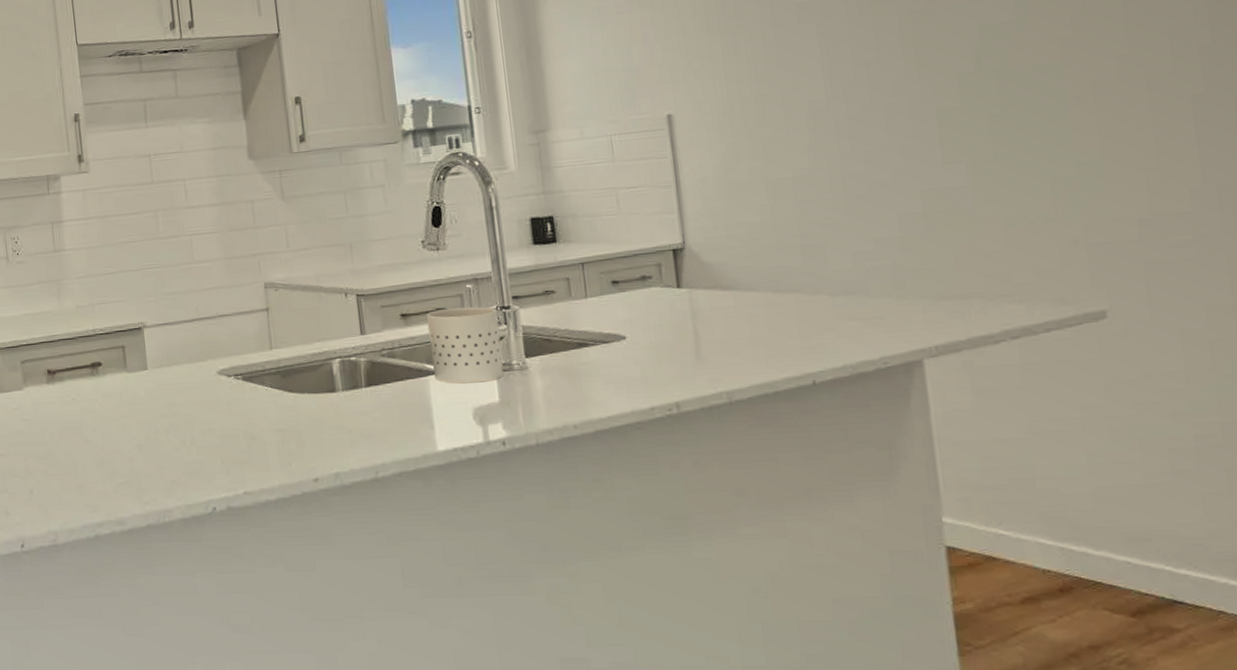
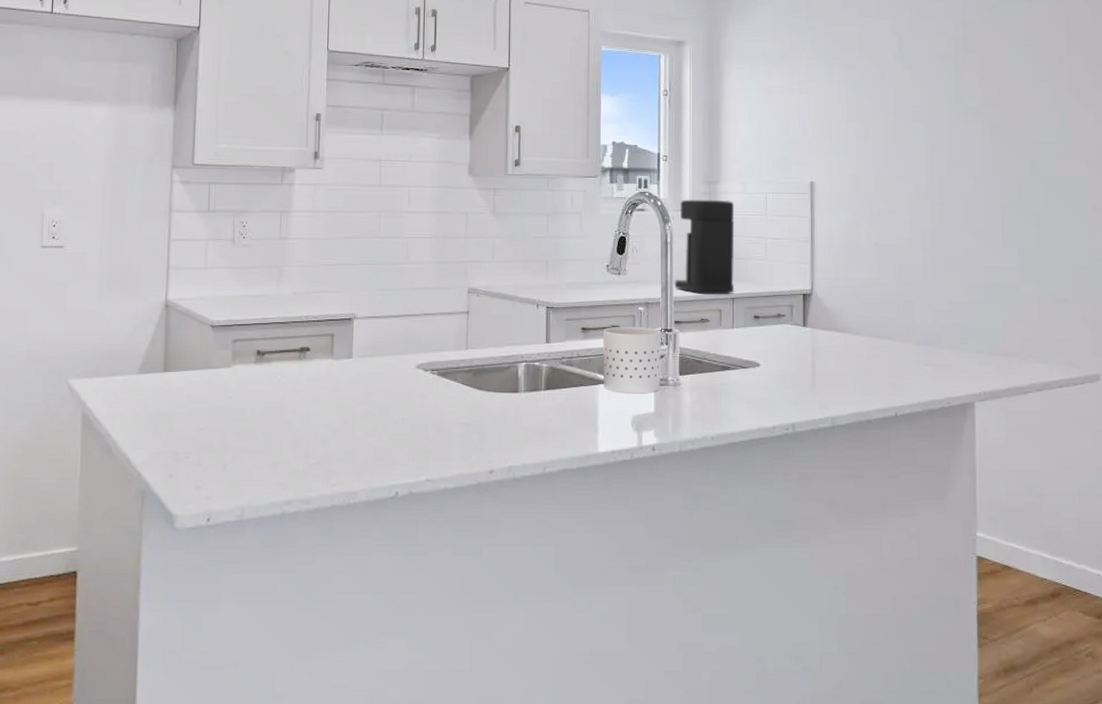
coffee maker: none [502,149,582,262] -> present [674,199,735,294]

